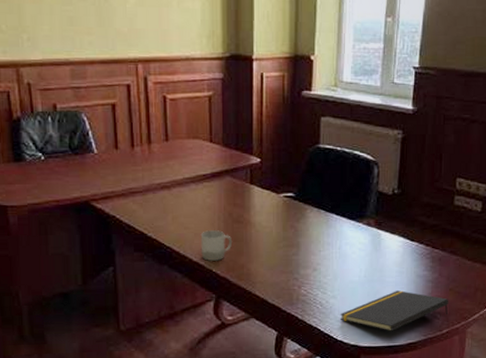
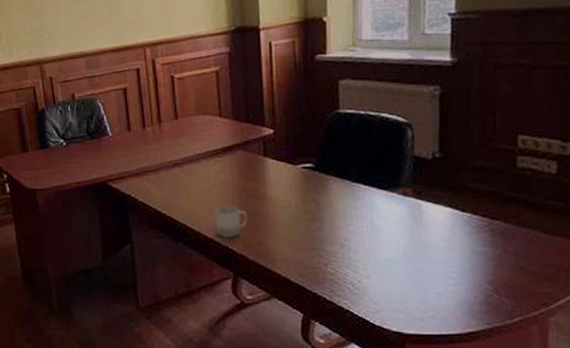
notepad: present [339,290,449,332] -> none [375,270,520,318]

